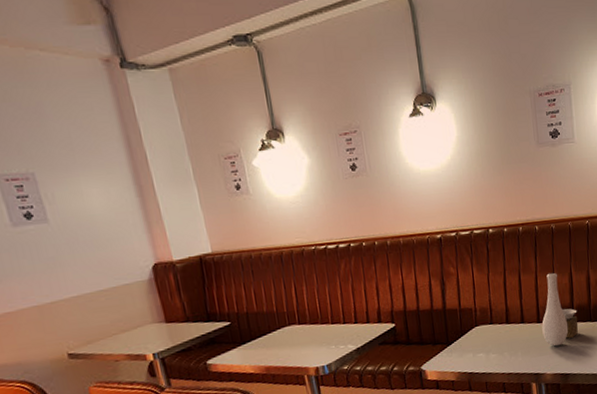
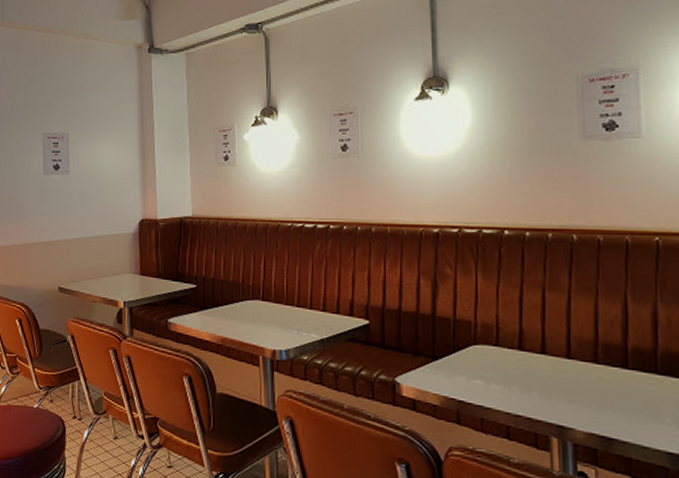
vase: present [542,272,578,347] -> none [573,296,634,397]

